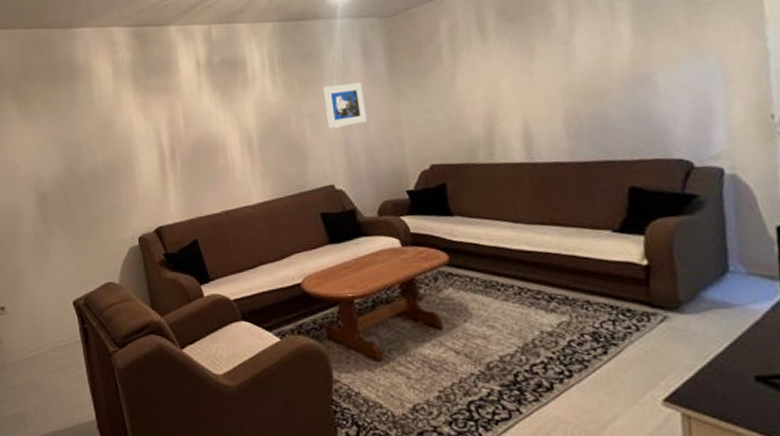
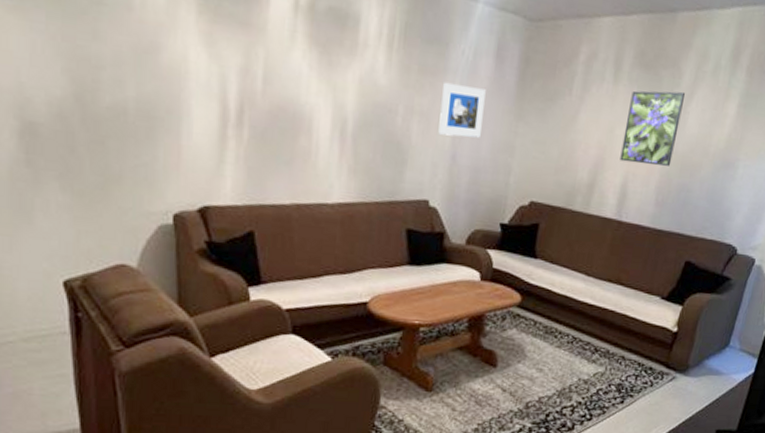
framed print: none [504,30,573,108] -> present [620,90,685,166]

